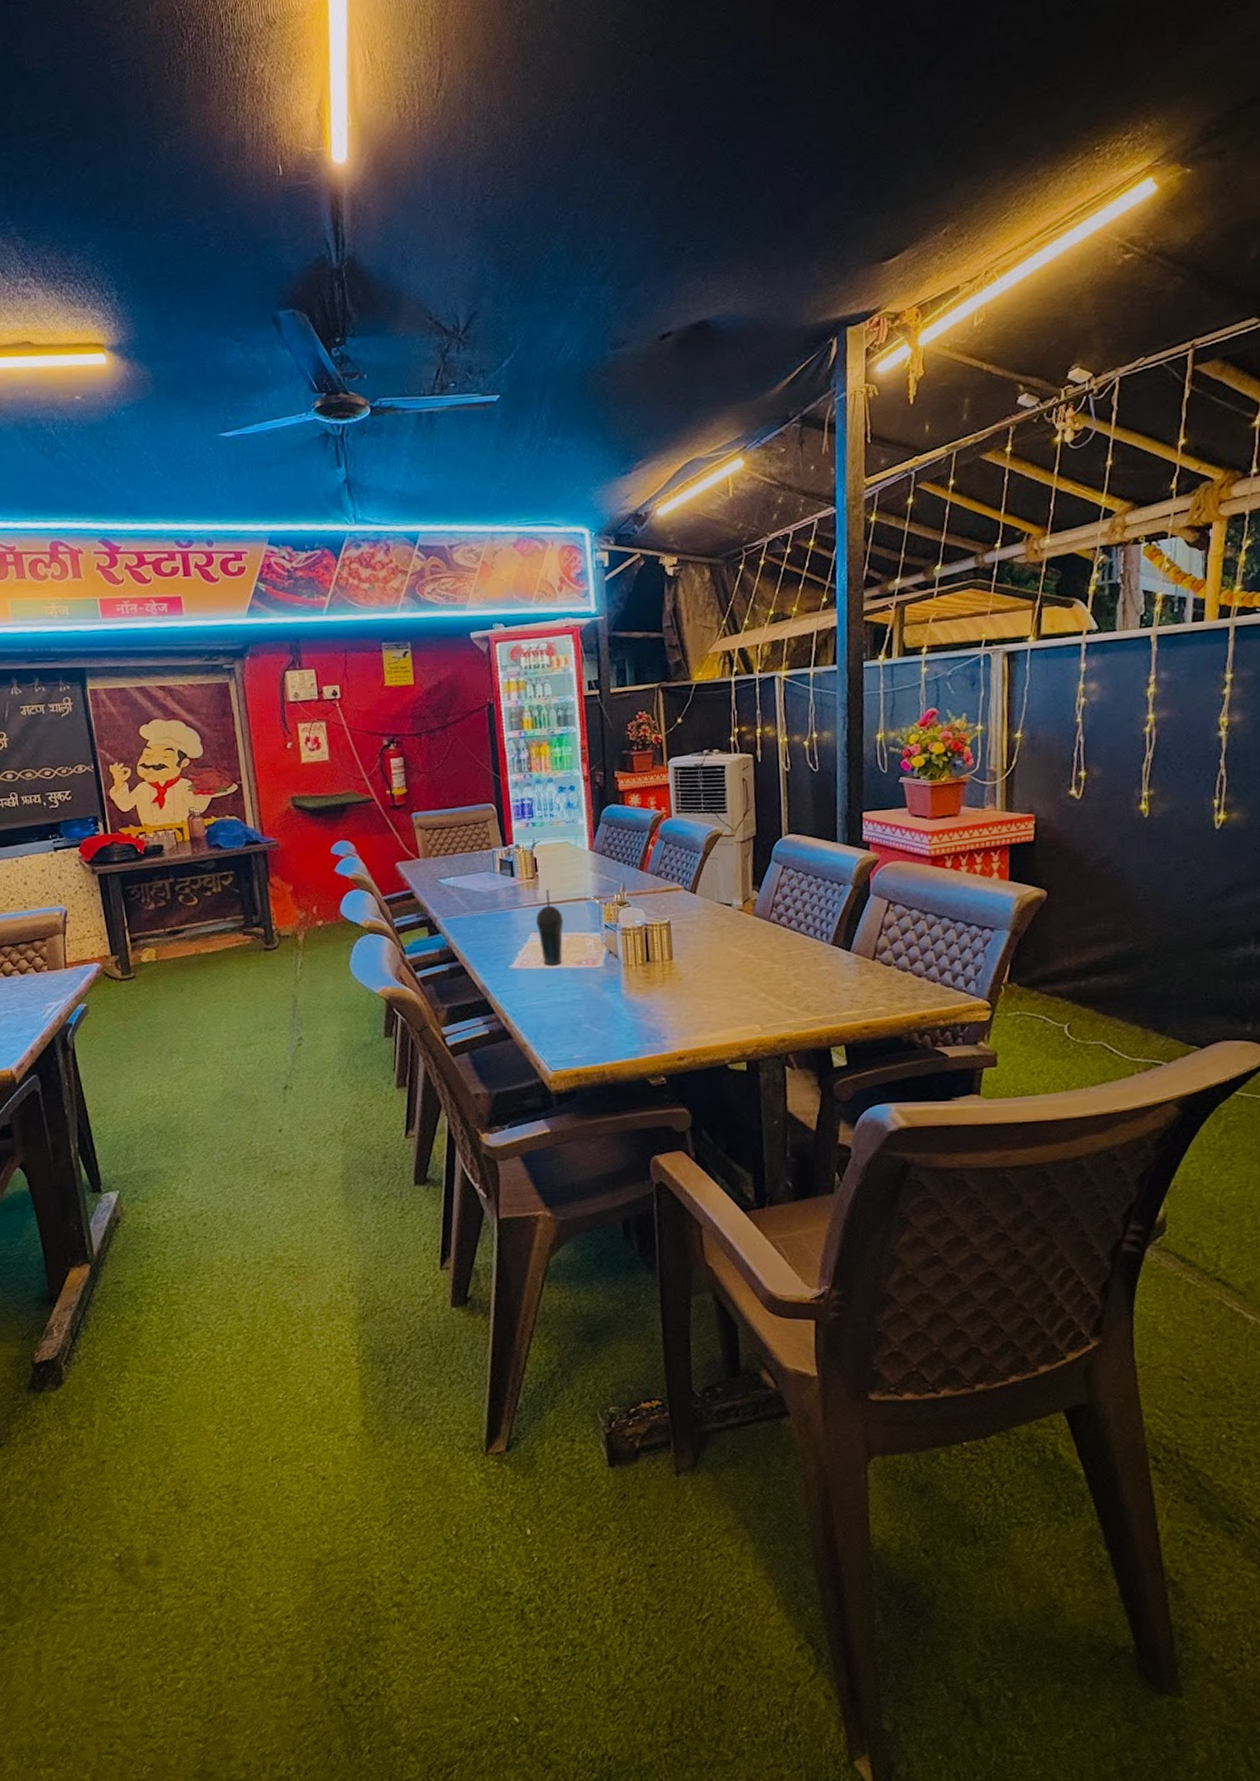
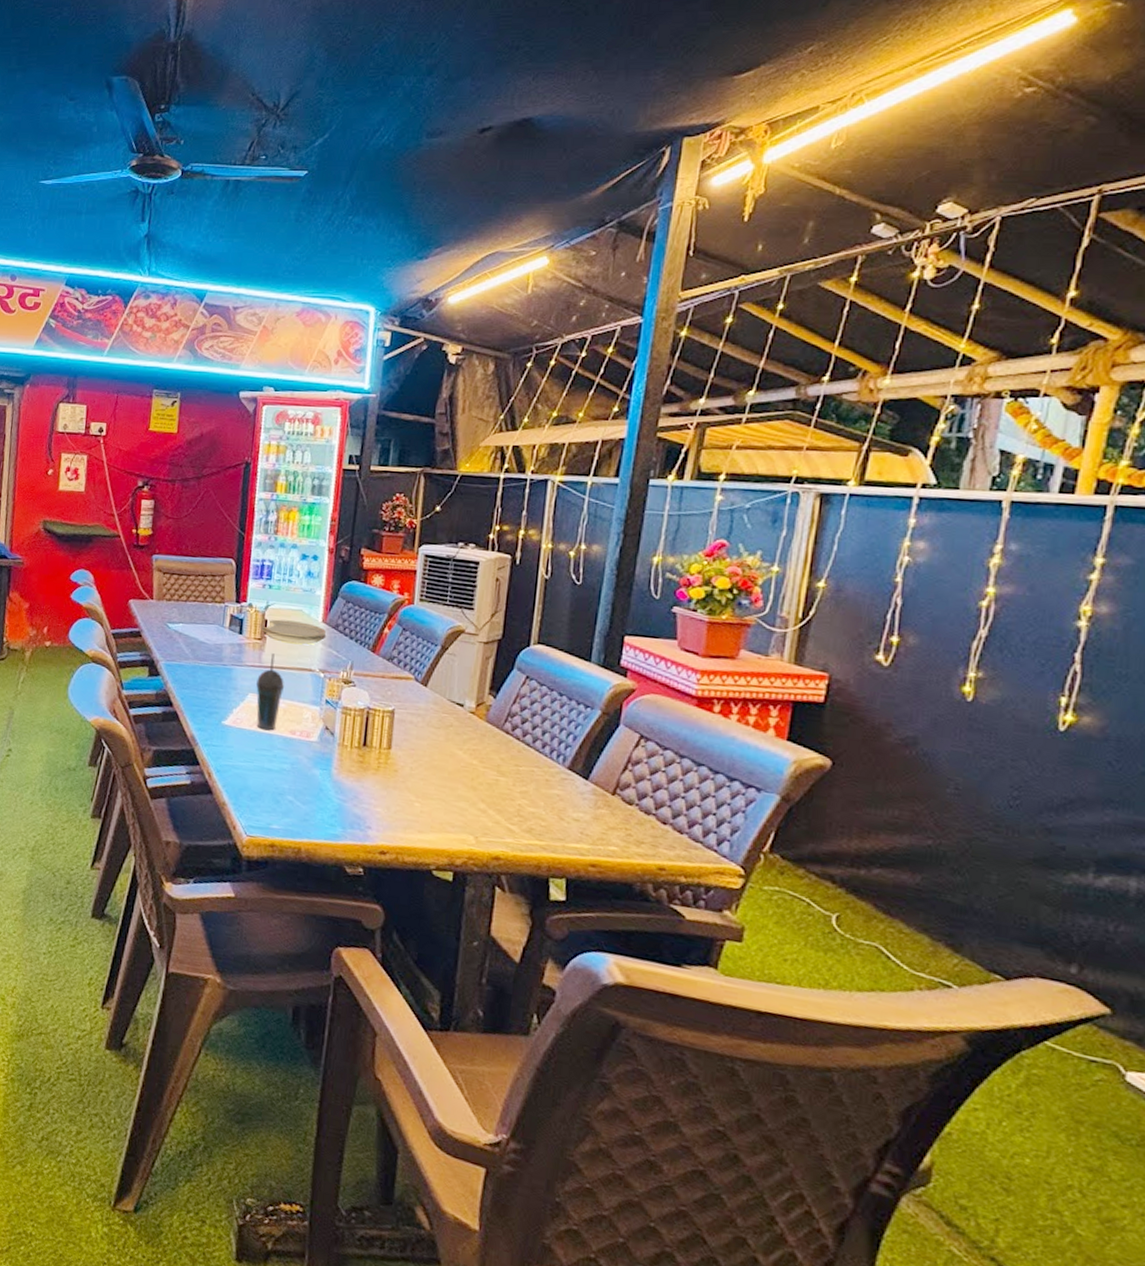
plate: none [530,853,596,877] -> present [260,619,327,645]

